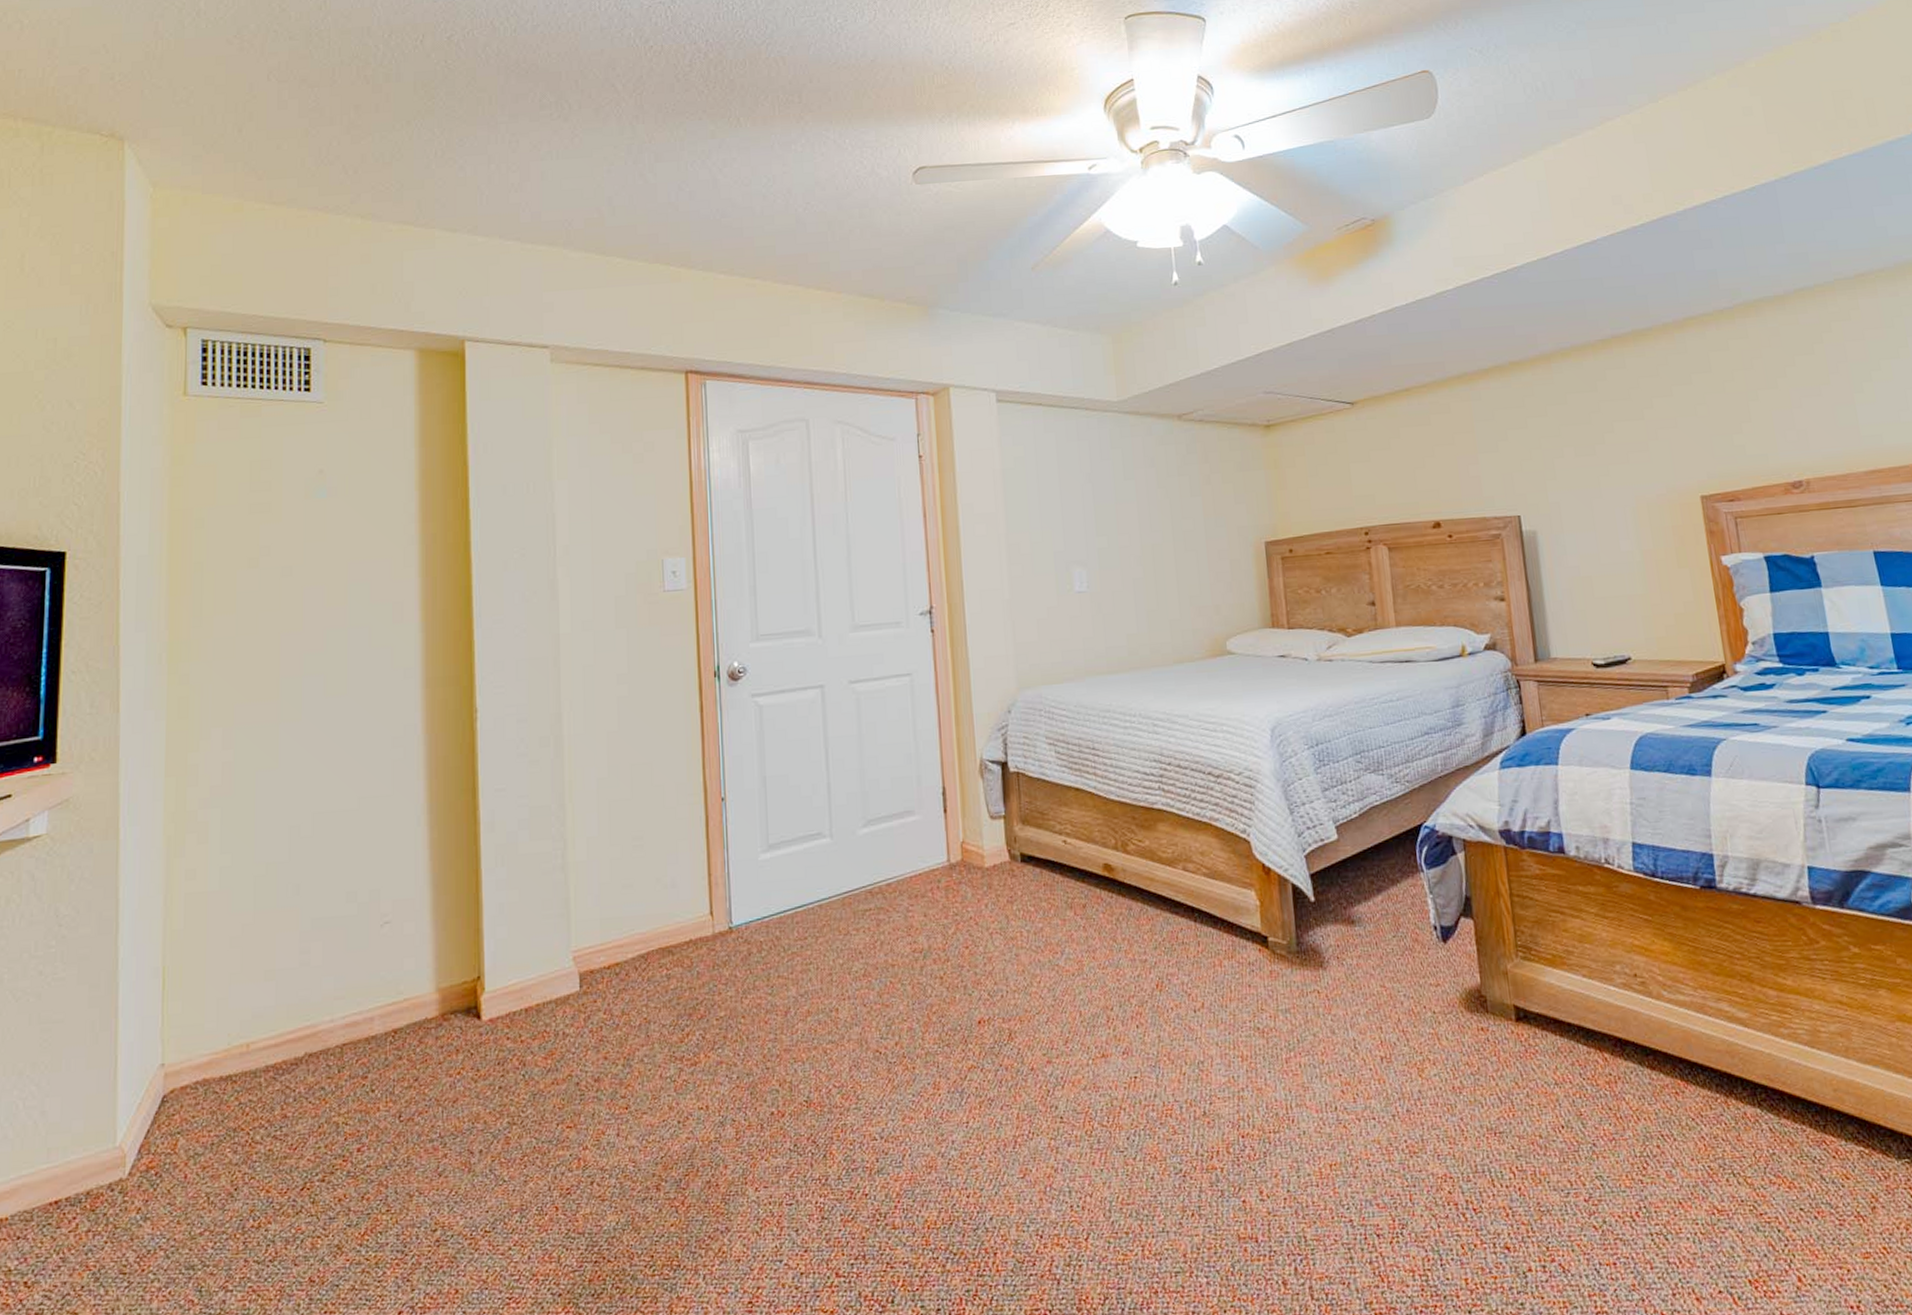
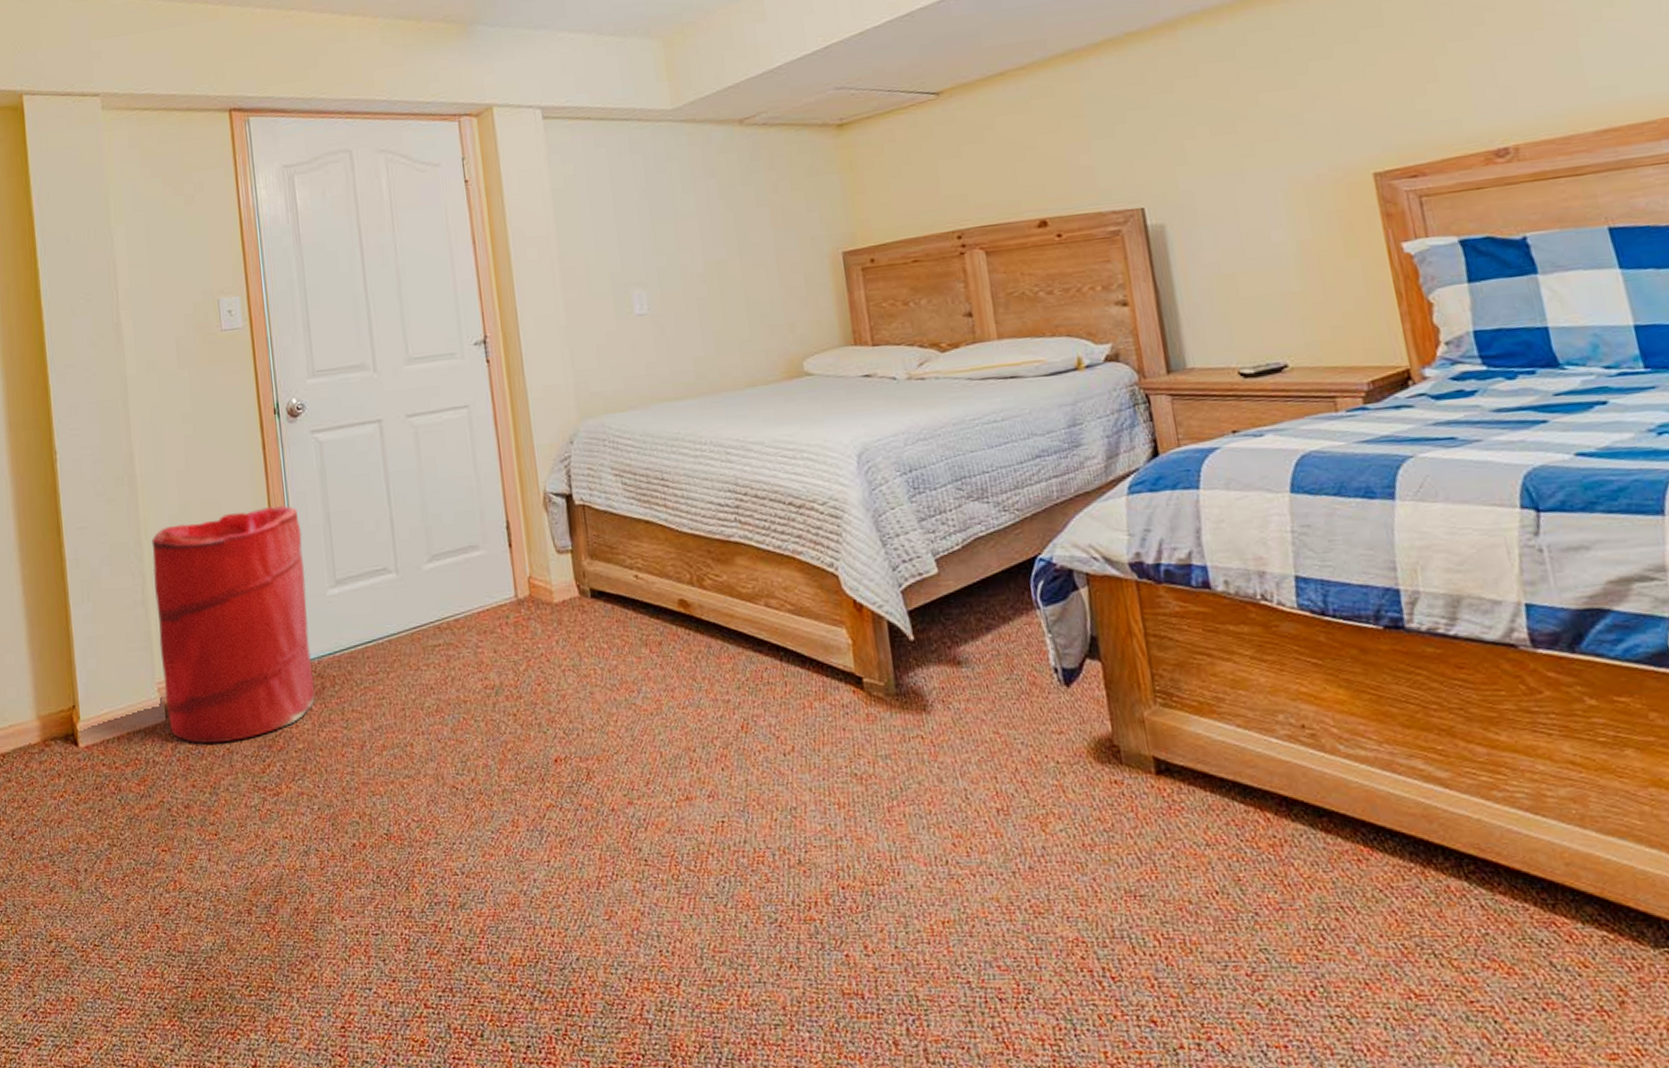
laundry hamper: none [575,768,741,1014] -> present [151,505,315,744]

